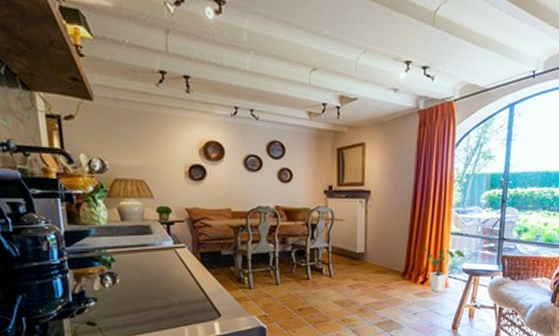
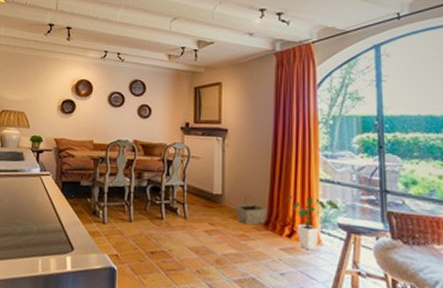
basket: none [377,251,405,277] -> present [236,195,267,225]

